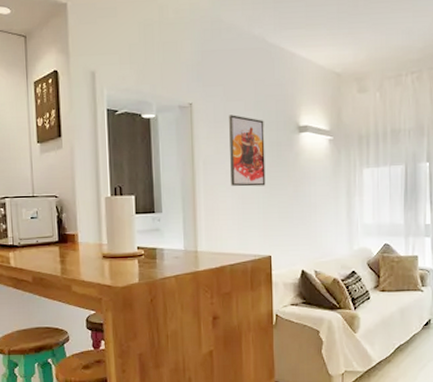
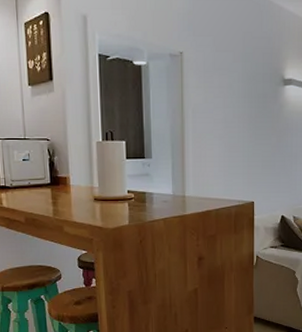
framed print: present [229,115,266,187] -> none [218,65,251,136]

